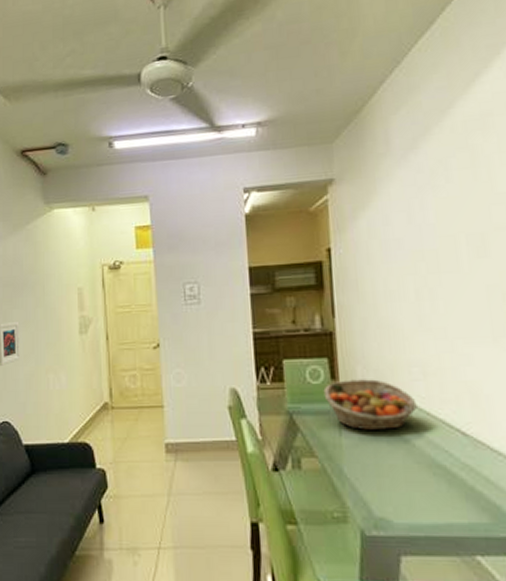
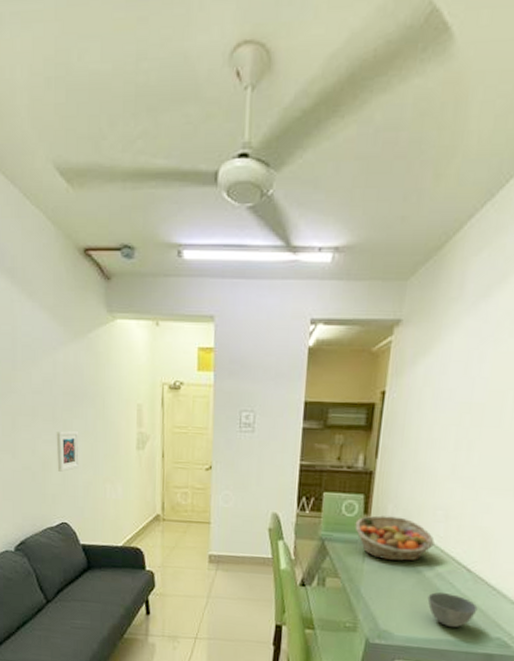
bowl: none [423,464,486,508] -> present [427,592,478,628]

